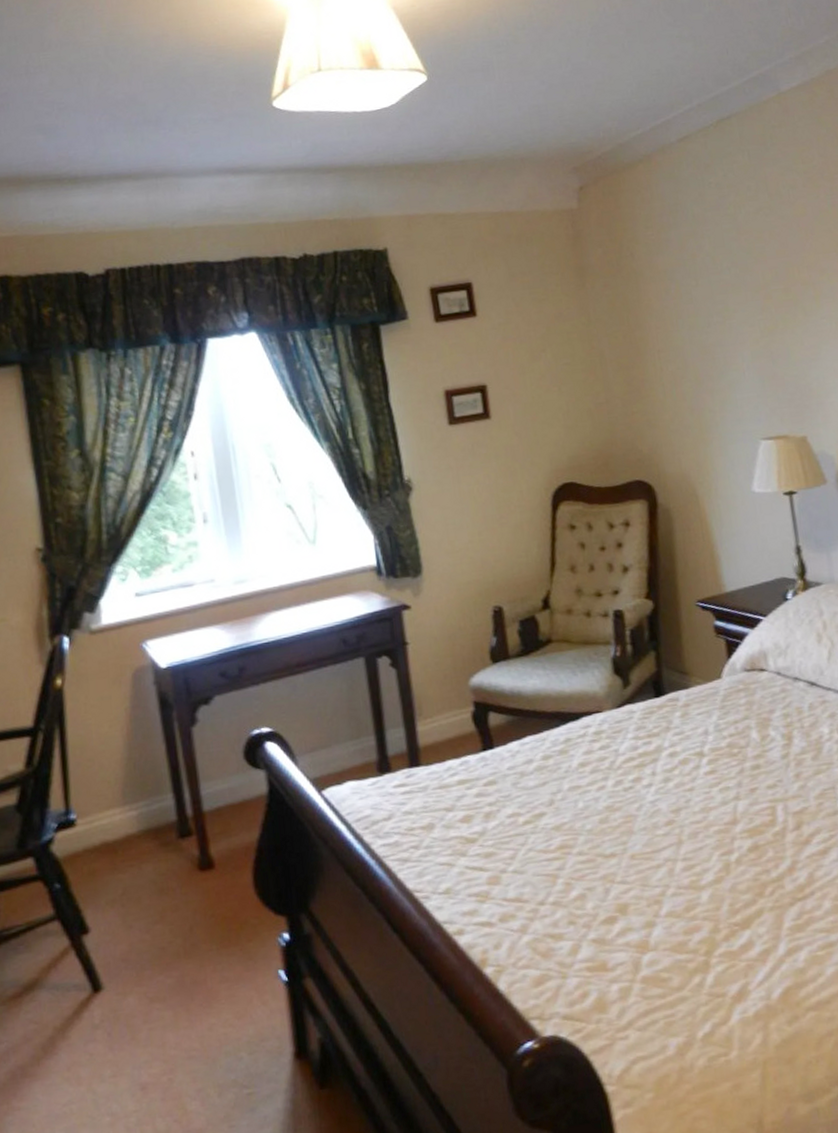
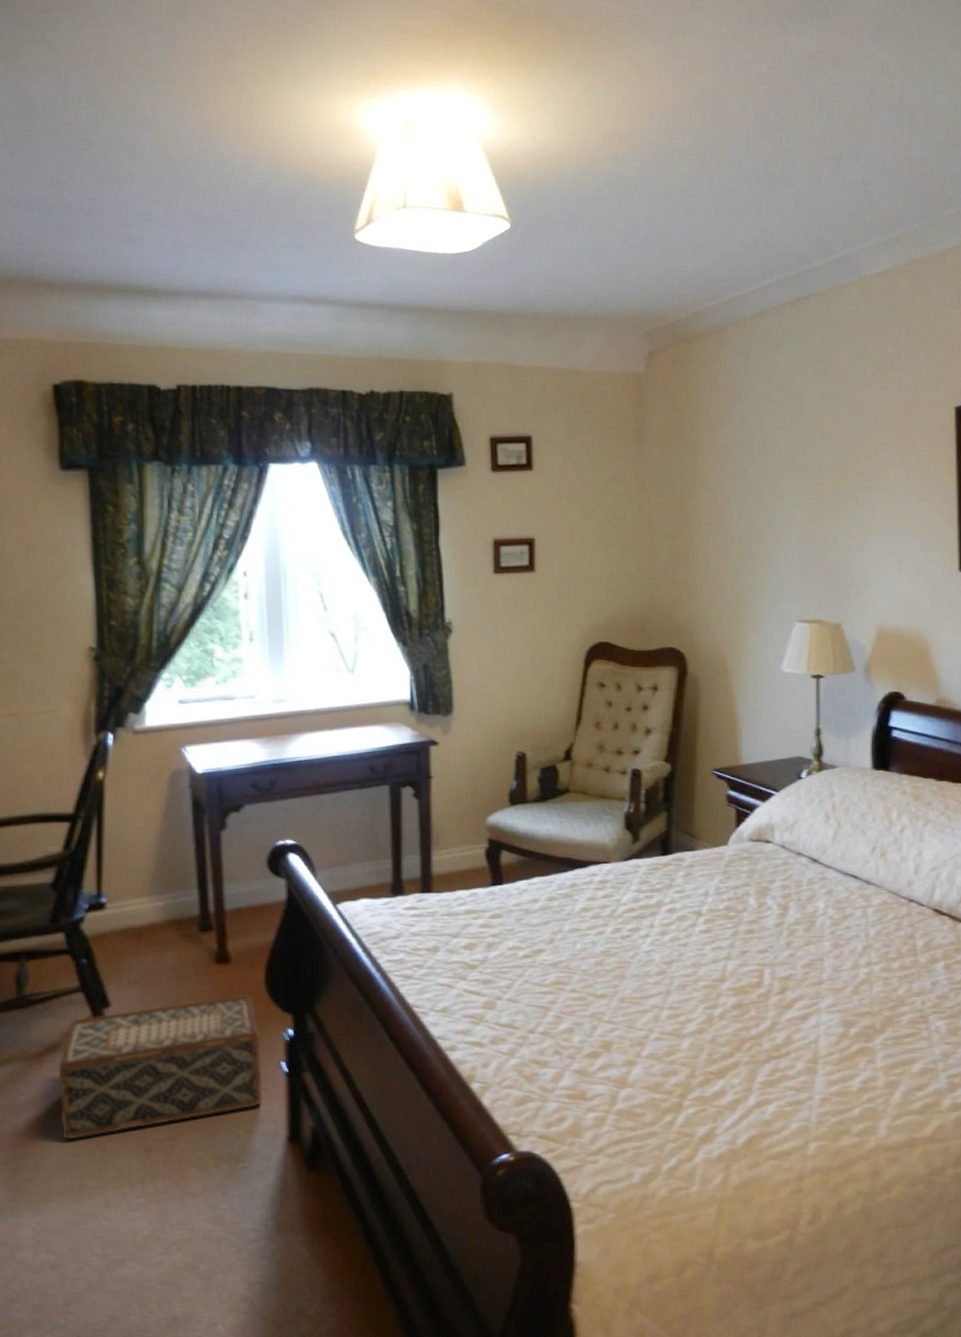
woven basket: none [38,900,262,1088] -> present [58,994,263,1140]

